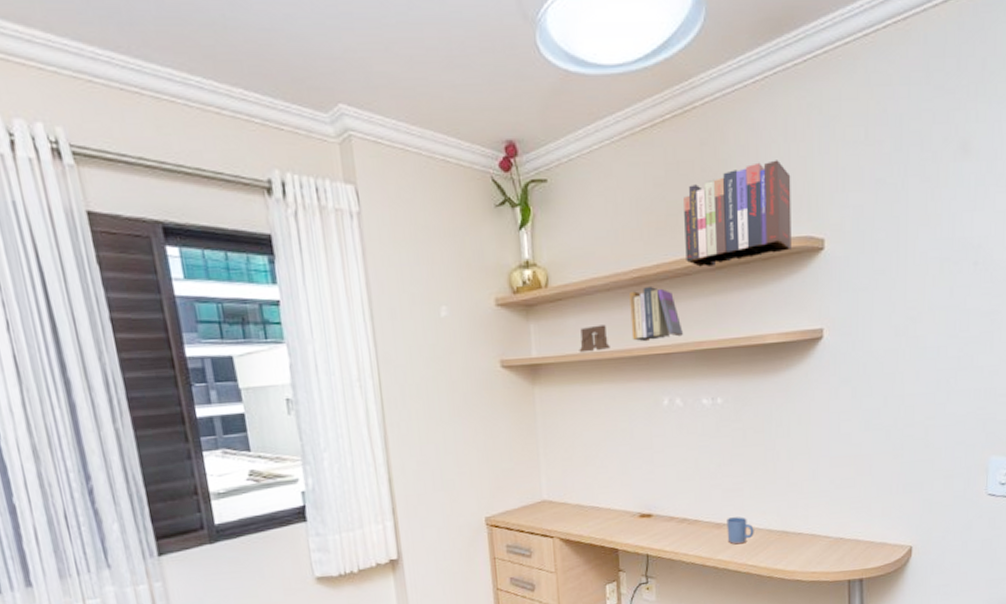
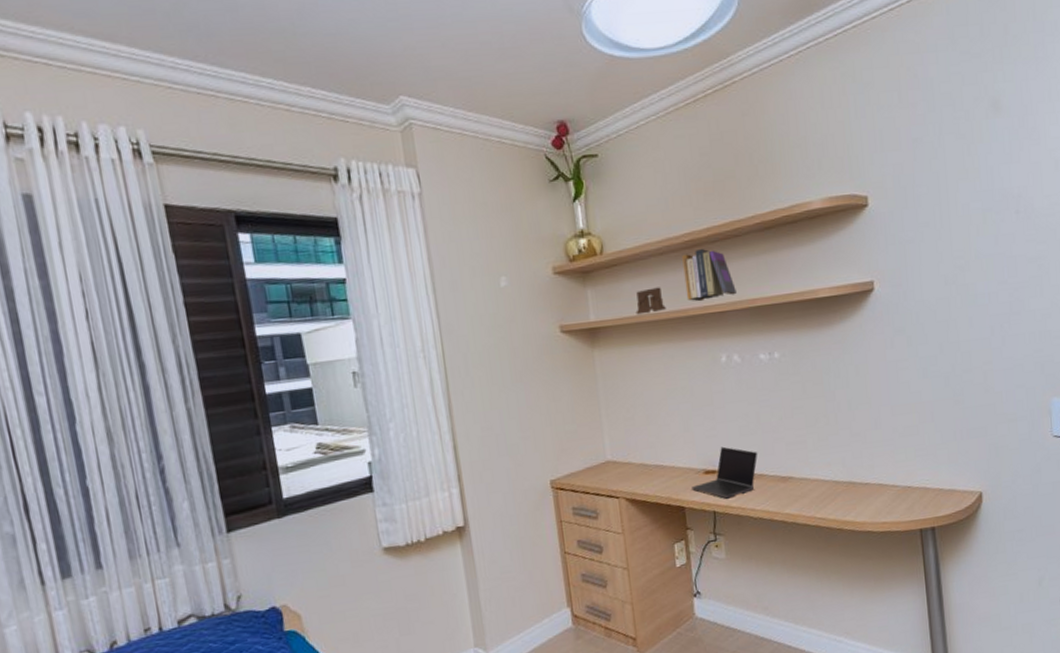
laptop computer: none [626,491,695,543] -> present [691,446,758,499]
books: present [684,160,792,267] -> none [729,125,837,228]
mug: present [727,516,754,545] -> none [792,469,821,498]

